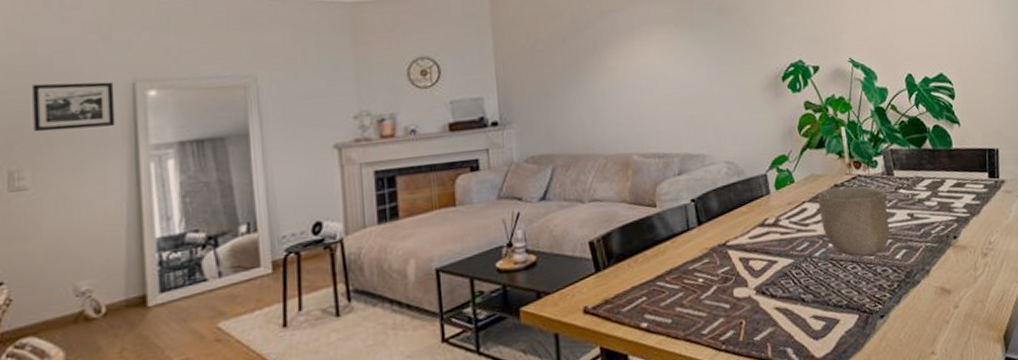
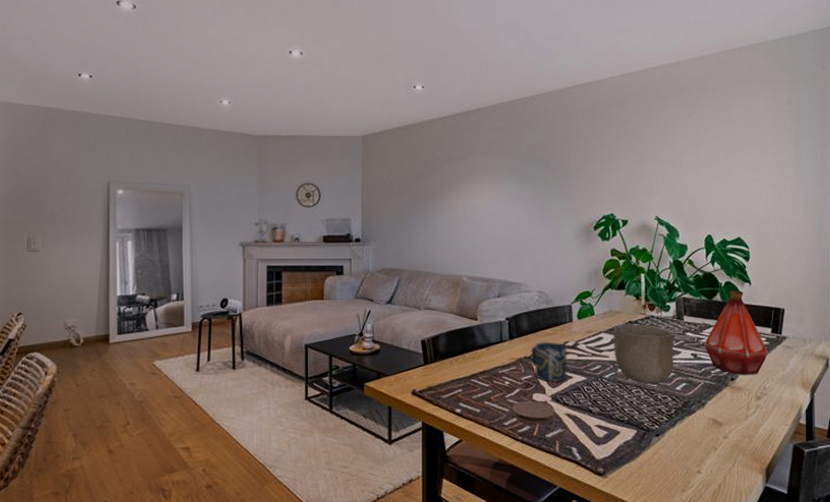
picture frame: present [32,81,116,132] -> none [44,178,96,213]
coaster: none [710,297,764,328] -> present [512,400,556,425]
cup: none [726,221,772,272] -> present [532,341,567,383]
bottle: none [919,133,989,231] -> present [703,289,769,375]

